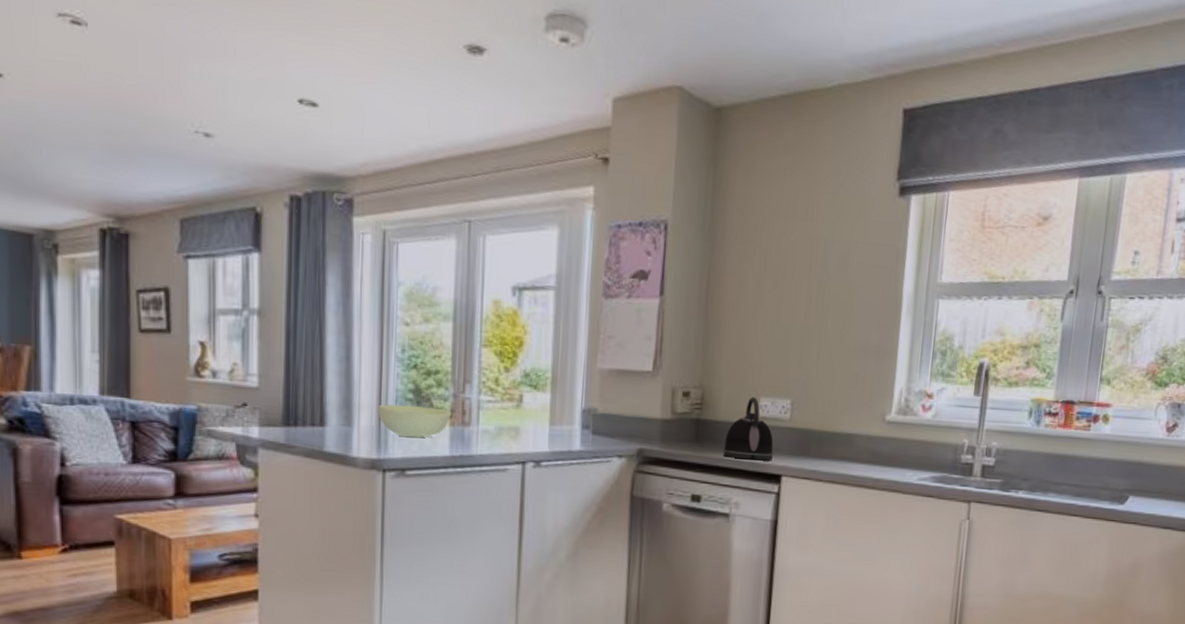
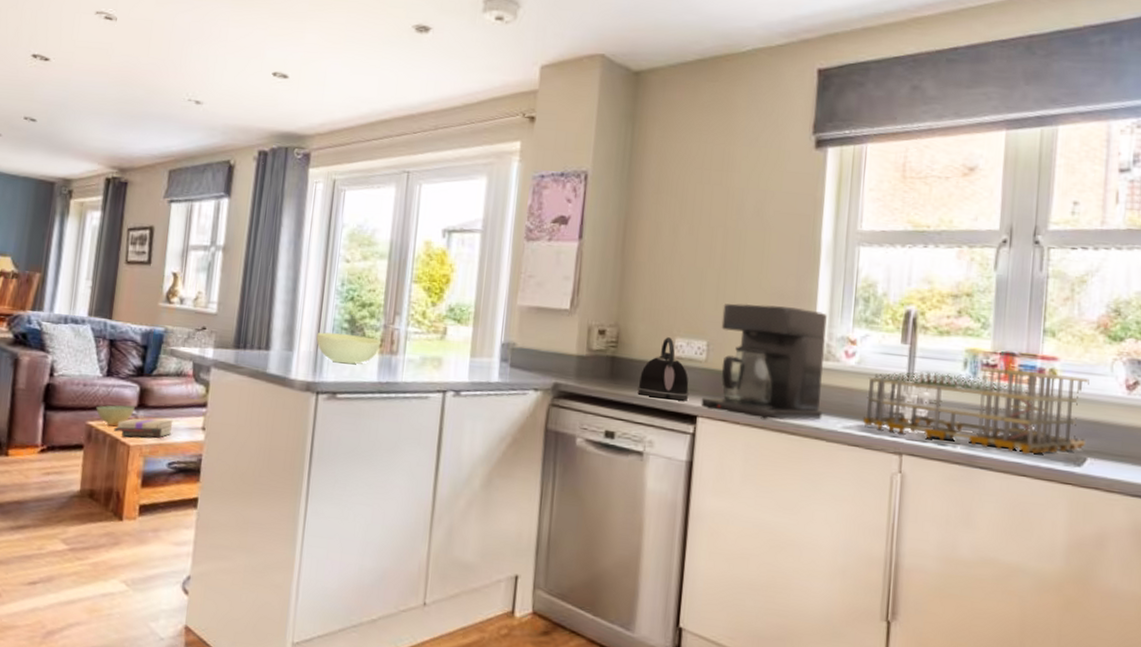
bowl: none [124,494,172,519] -> present [96,405,135,427]
books: none [149,507,220,530] -> present [114,418,173,438]
coffee maker: none [785,360,906,477] -> present [701,303,827,421]
dish rack: none [936,416,1136,496] -> present [862,367,1090,455]

